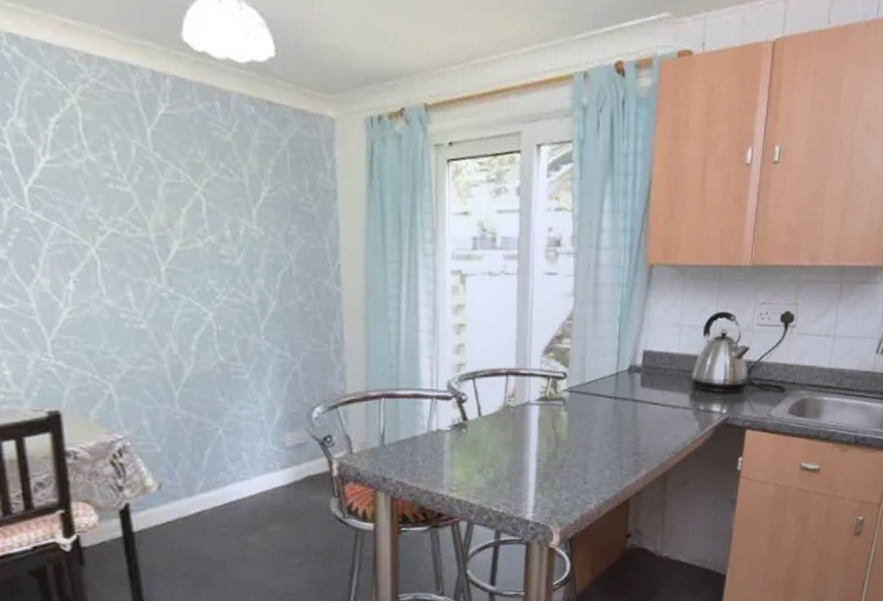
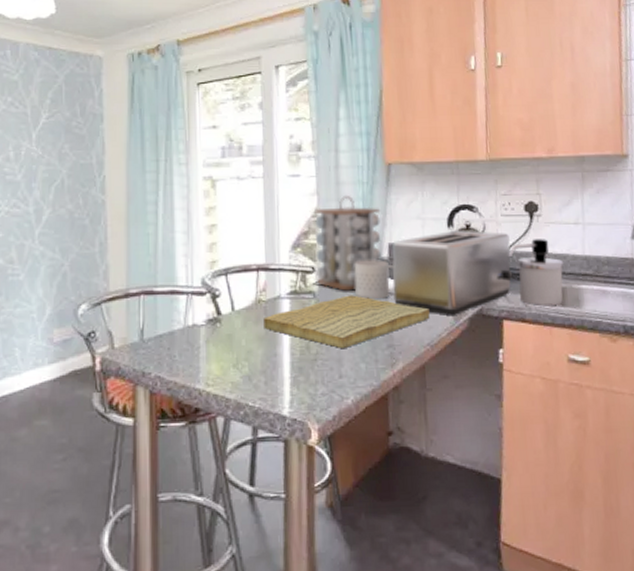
cutting board: none [511,402,677,456] -> present [263,295,430,349]
spice rack: none [568,297,639,398] -> present [315,195,381,291]
mug: none [606,367,647,407] -> present [354,260,395,299]
toaster: none [643,338,762,424] -> present [391,230,513,315]
soap dispenser: none [758,350,811,417] -> present [507,239,565,306]

